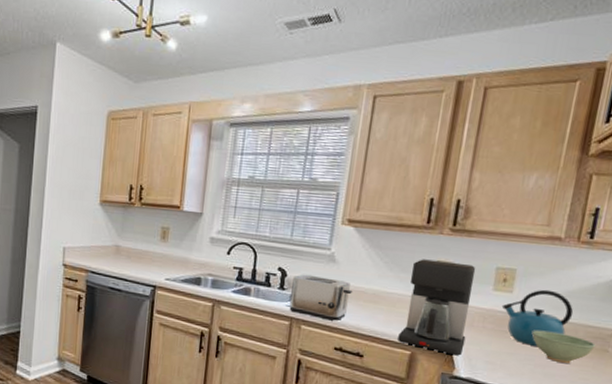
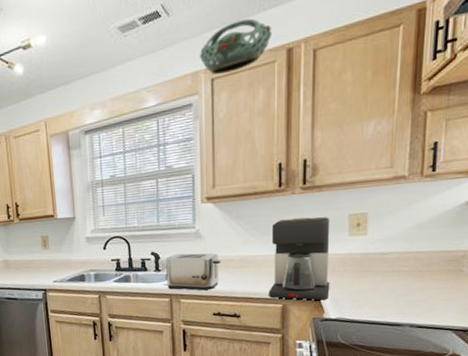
decorative basket: none [365,41,445,93] -> present [200,18,273,74]
kettle: present [501,289,574,346] -> none [359,225,426,279]
bowl: present [531,330,597,364] -> none [390,262,451,290]

